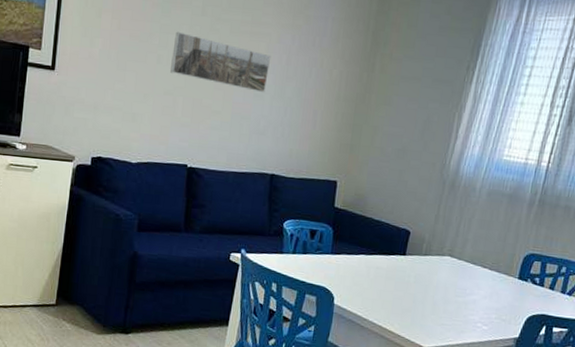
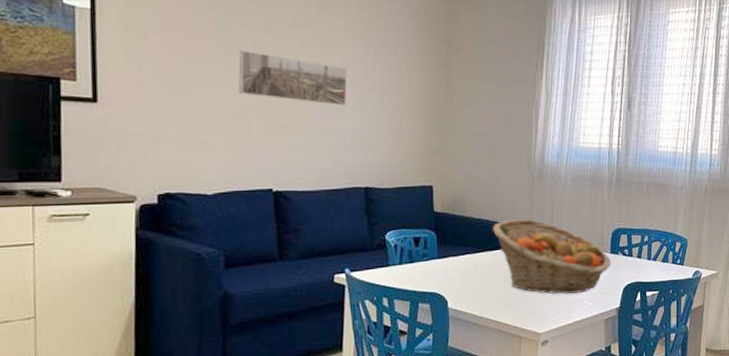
fruit basket: none [392,226,518,315] -> present [493,219,611,295]

